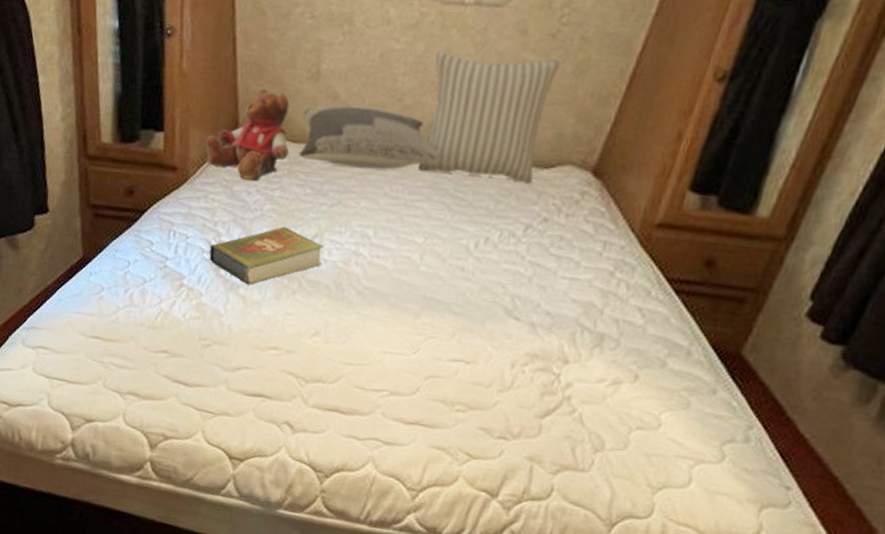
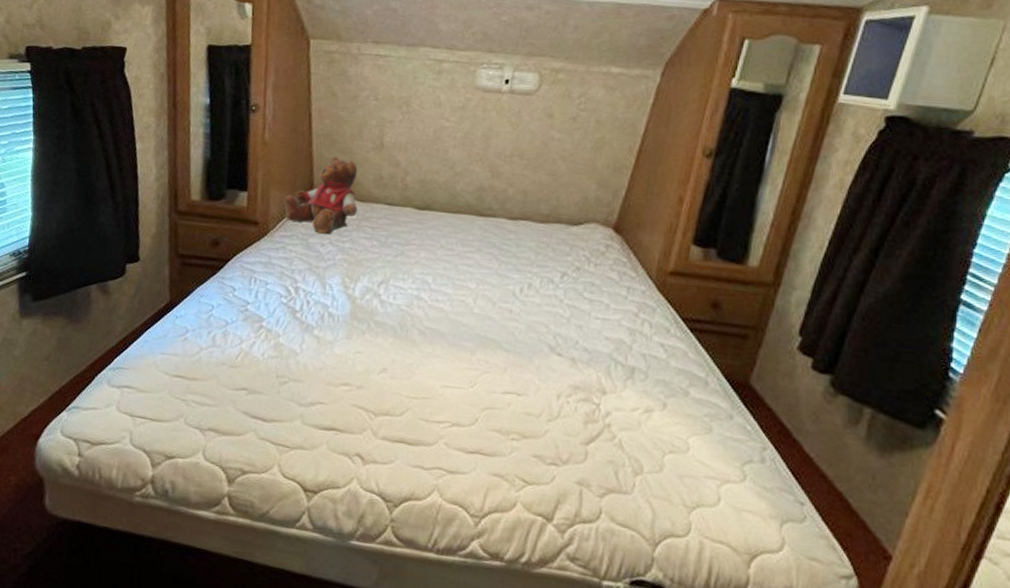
book: present [209,226,324,285] -> none [286,274,389,326]
pillow: present [299,105,442,169] -> none [366,171,488,225]
pillow: present [418,51,561,184] -> none [469,129,581,238]

